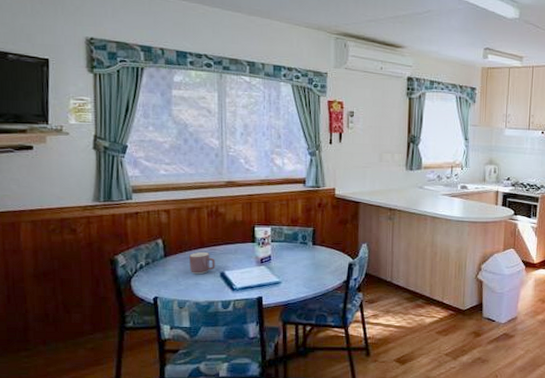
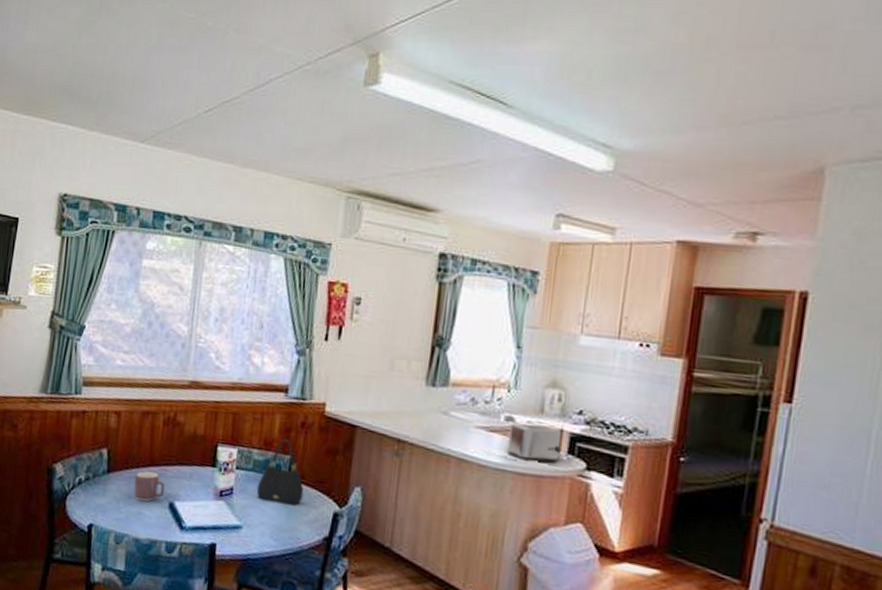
handbag: none [289,217,325,262] -> present [256,439,304,506]
toaster: none [463,189,498,214] -> present [506,422,562,463]

